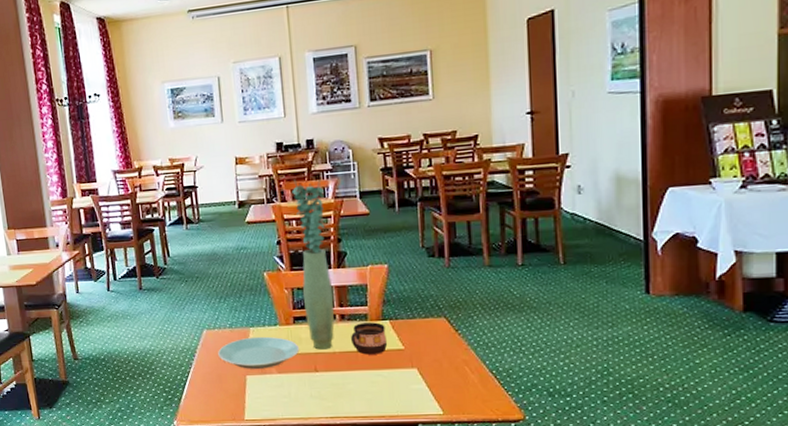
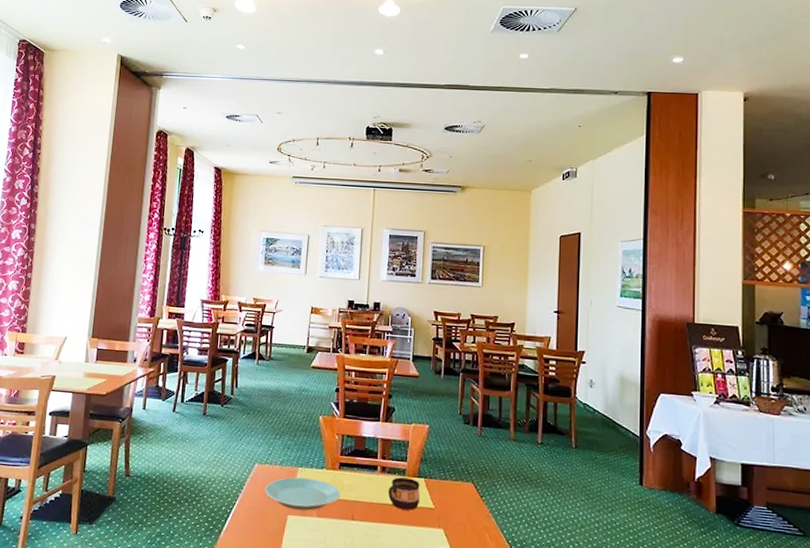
vase: present [292,179,335,350] -> none [350,335,383,499]

